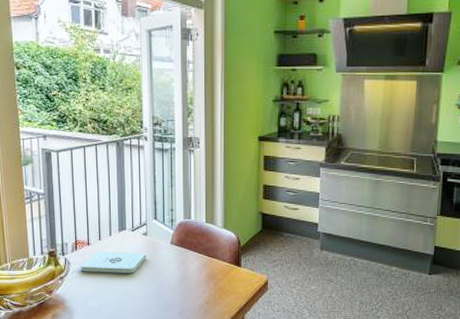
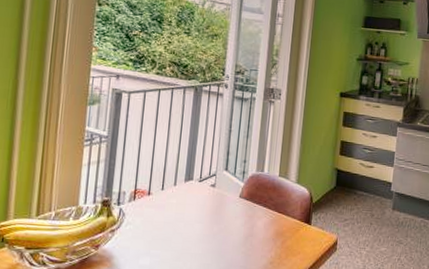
notepad: present [81,252,147,274] -> none [136,202,212,228]

